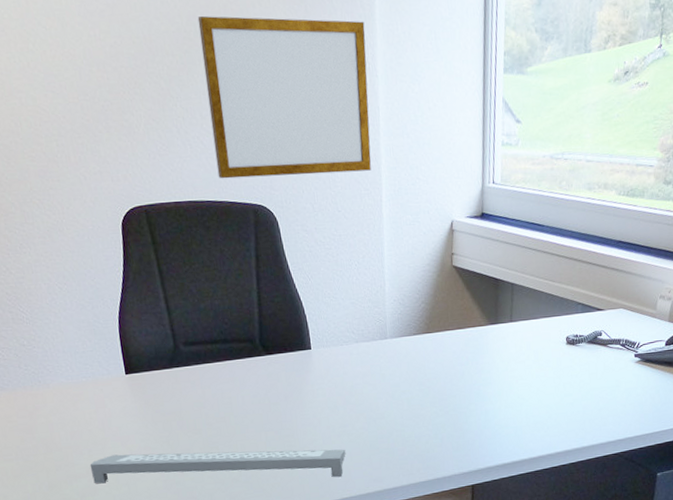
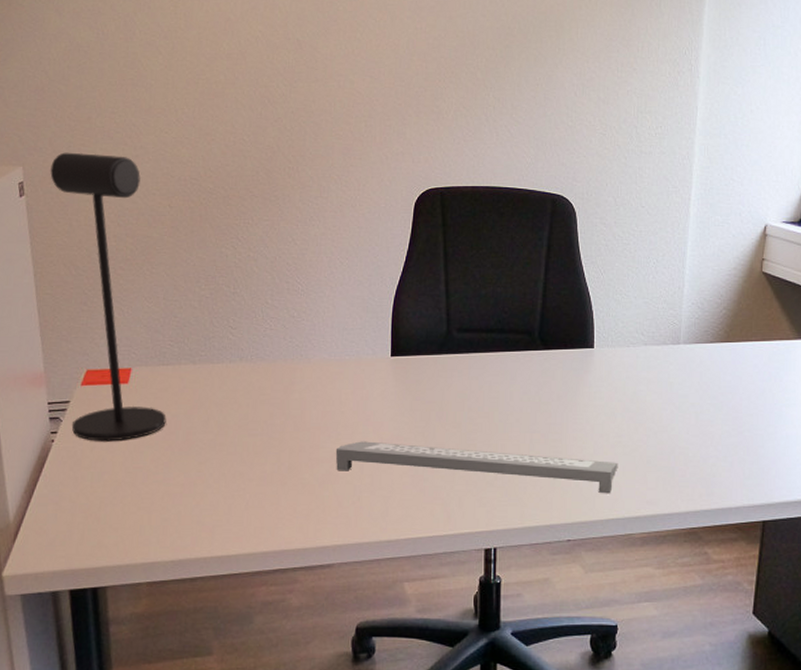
writing board: present [197,16,372,179] -> none [520,15,691,168]

